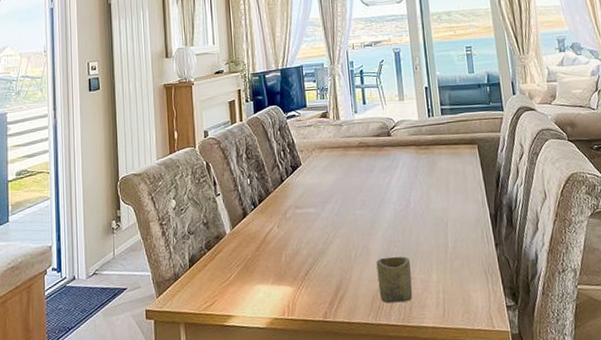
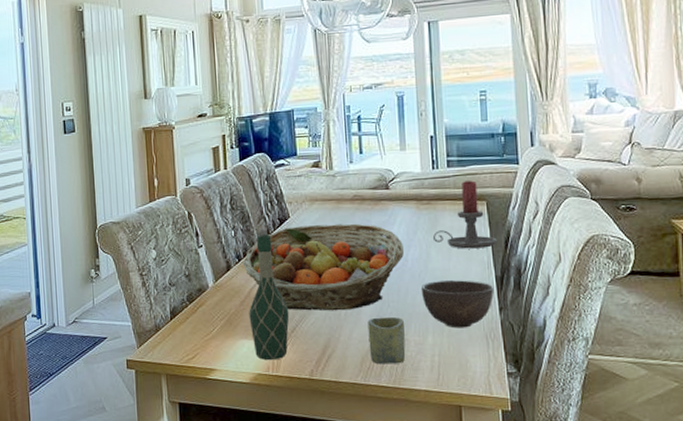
fruit basket: none [257,168,407,254] -> present [242,223,405,311]
wine bottle: none [264,181,303,305] -> present [249,234,289,361]
bowl: none [423,218,490,265] -> present [421,280,495,328]
candle holder: none [432,126,489,190] -> present [433,180,497,249]

